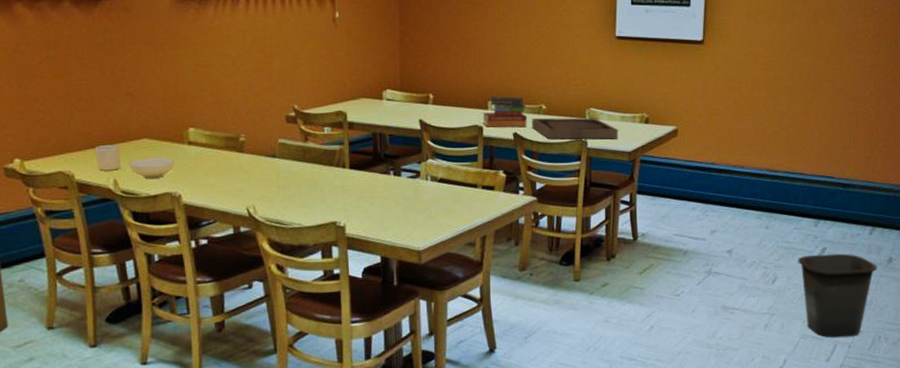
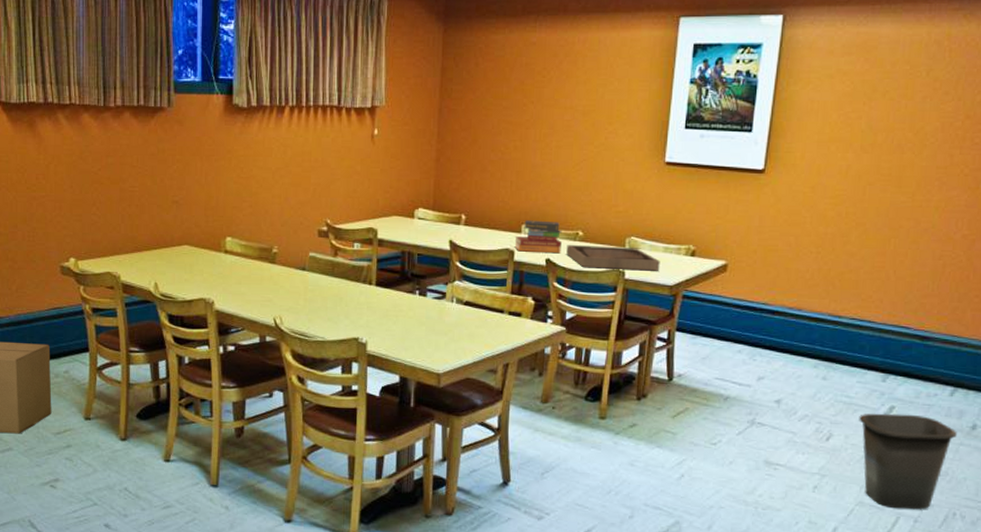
mug: present [94,144,121,171] -> none [140,249,162,274]
bowl: present [129,157,175,178] -> none [169,264,211,284]

